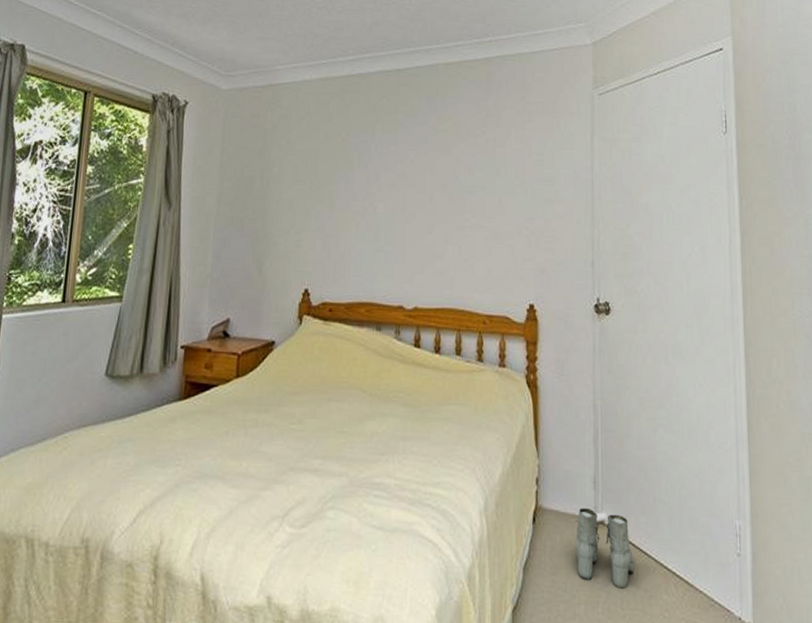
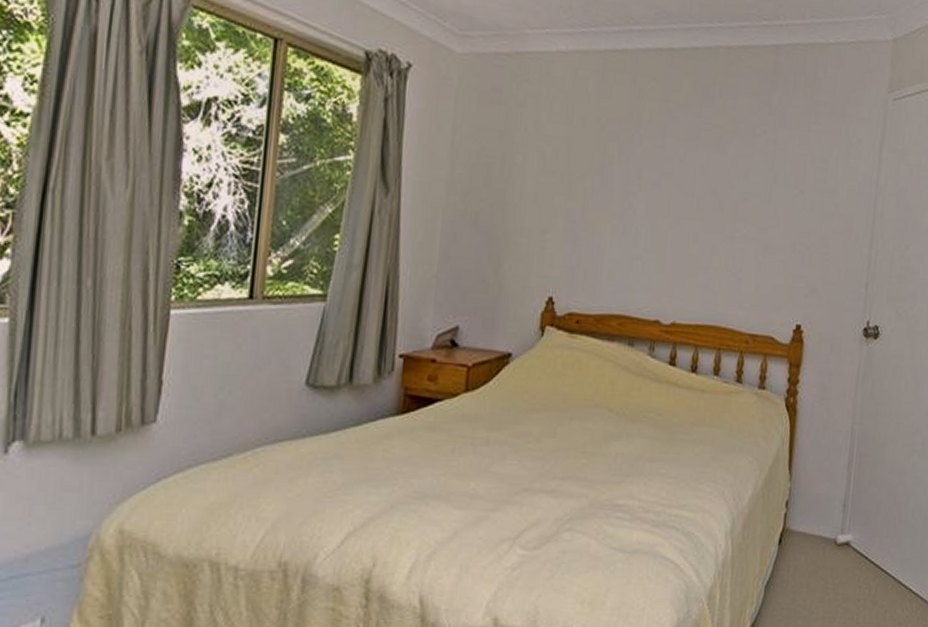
boots: present [575,507,635,589] -> none [818,529,874,605]

